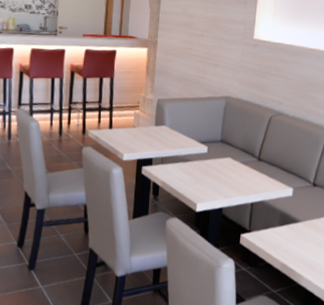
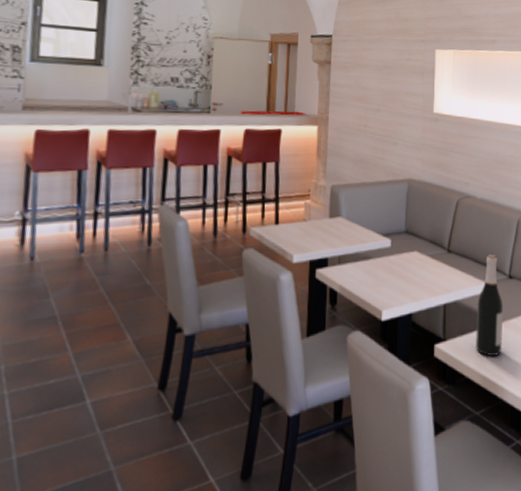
wine bottle: none [277,165,306,248] -> present [476,255,503,356]

